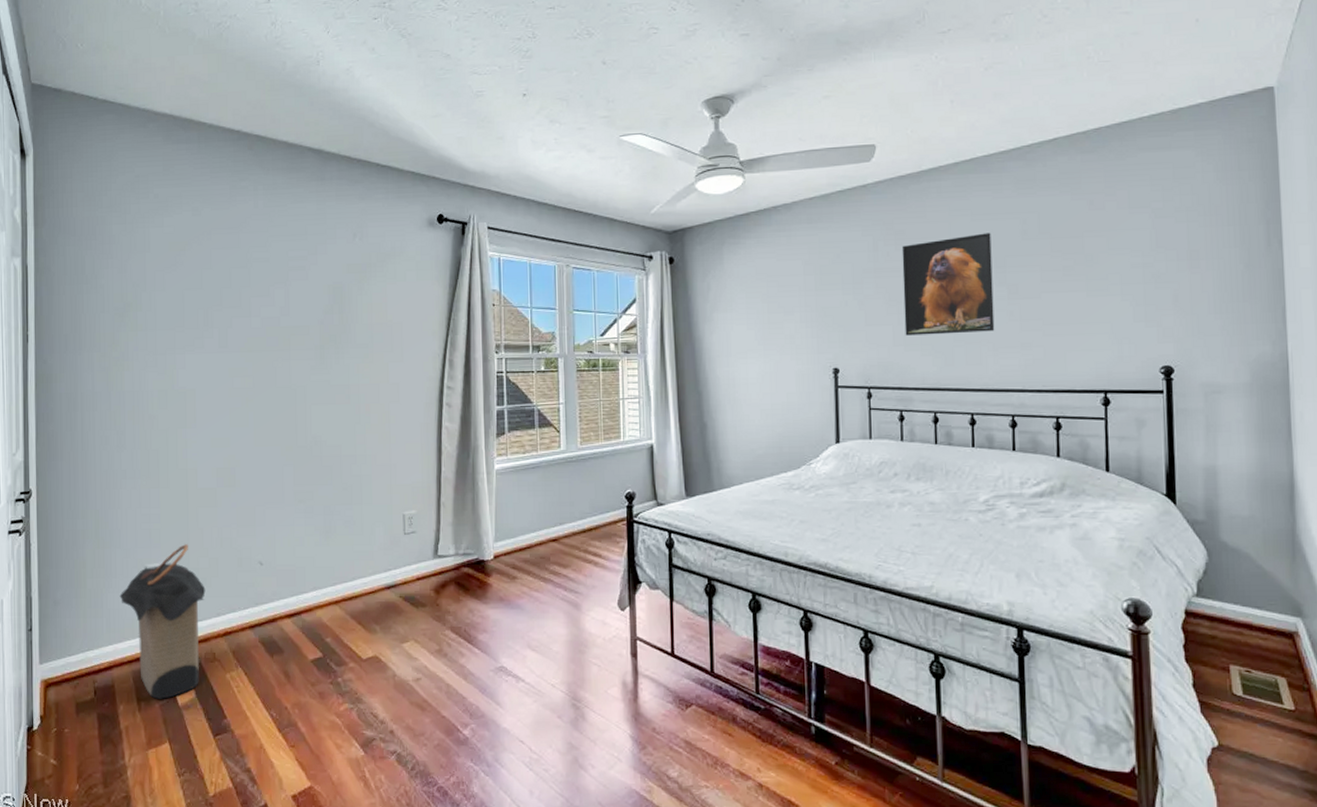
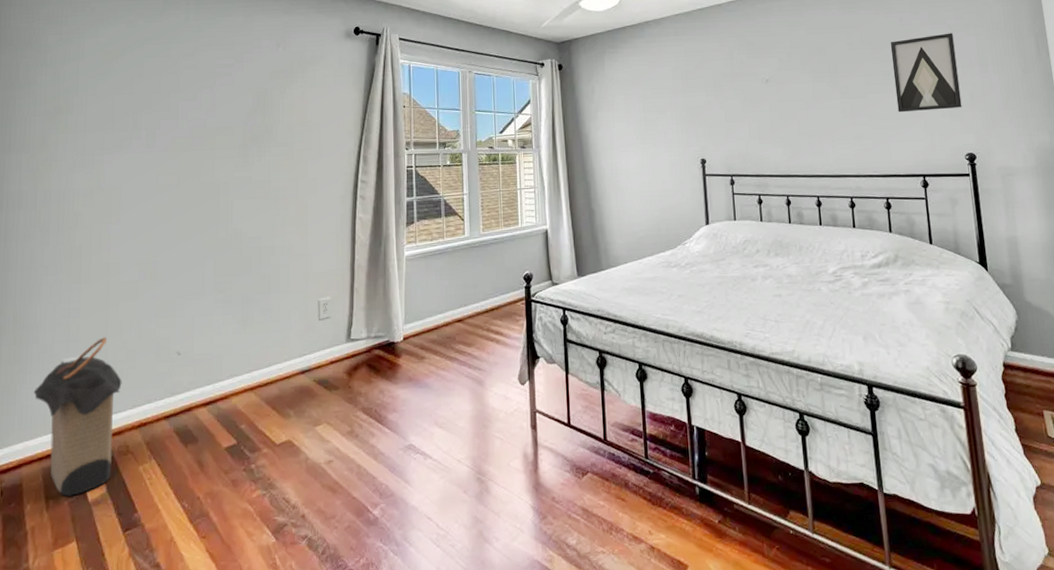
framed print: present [901,233,995,336] -> none [752,44,832,130]
wall art: none [1075,219,1162,316] -> present [890,33,962,113]

